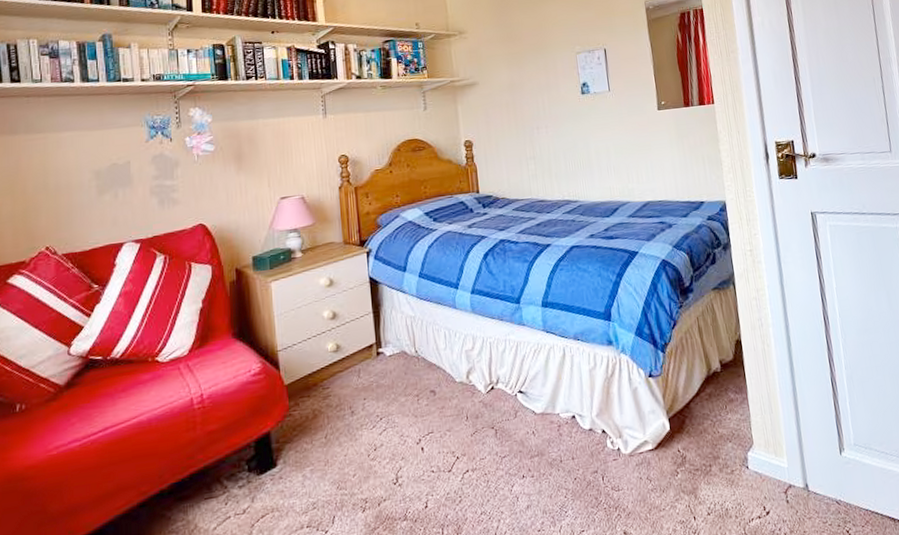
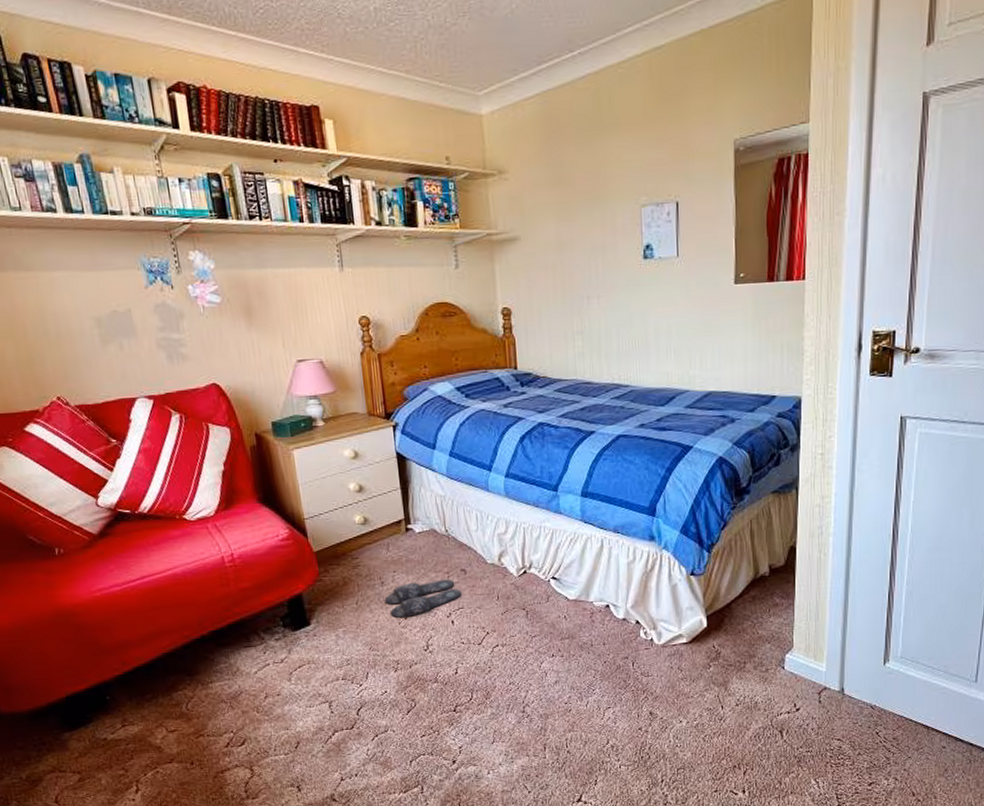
slippers: none [354,402,431,450] -> present [384,579,461,618]

